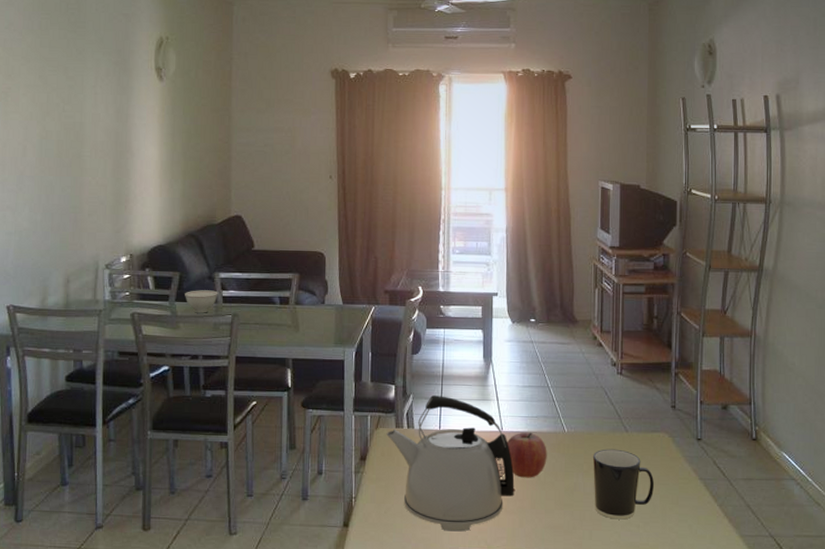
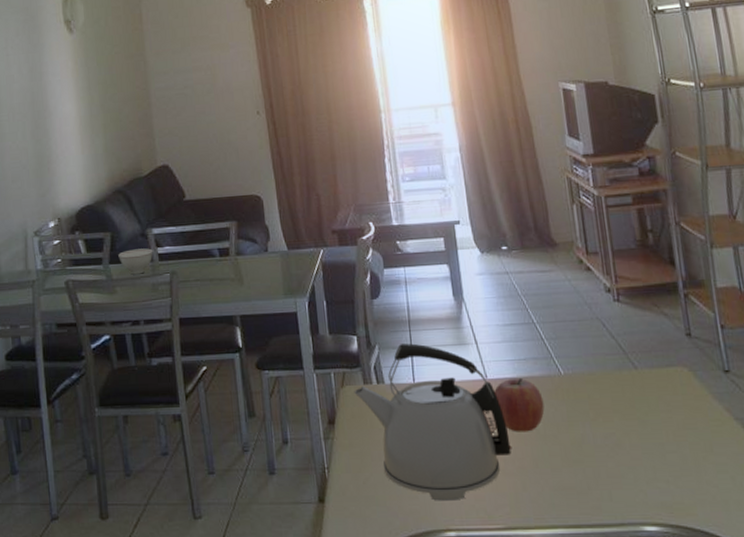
mug: present [592,449,654,520] -> none [598,390,680,475]

